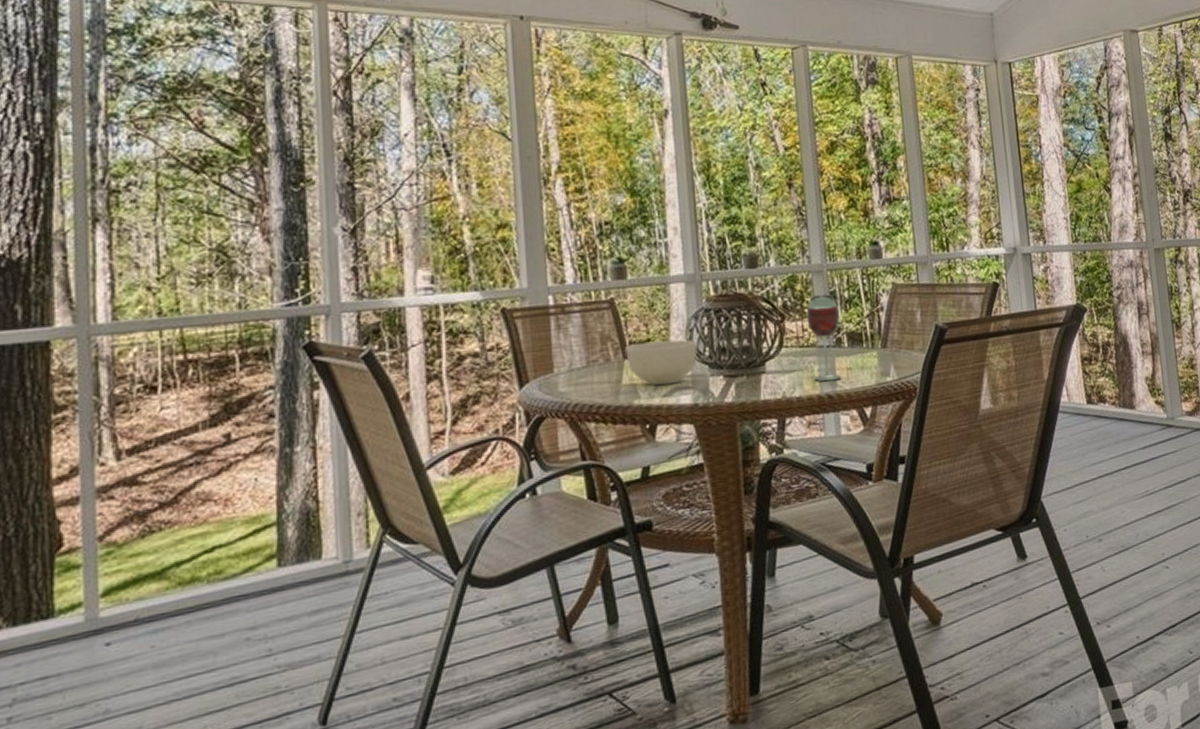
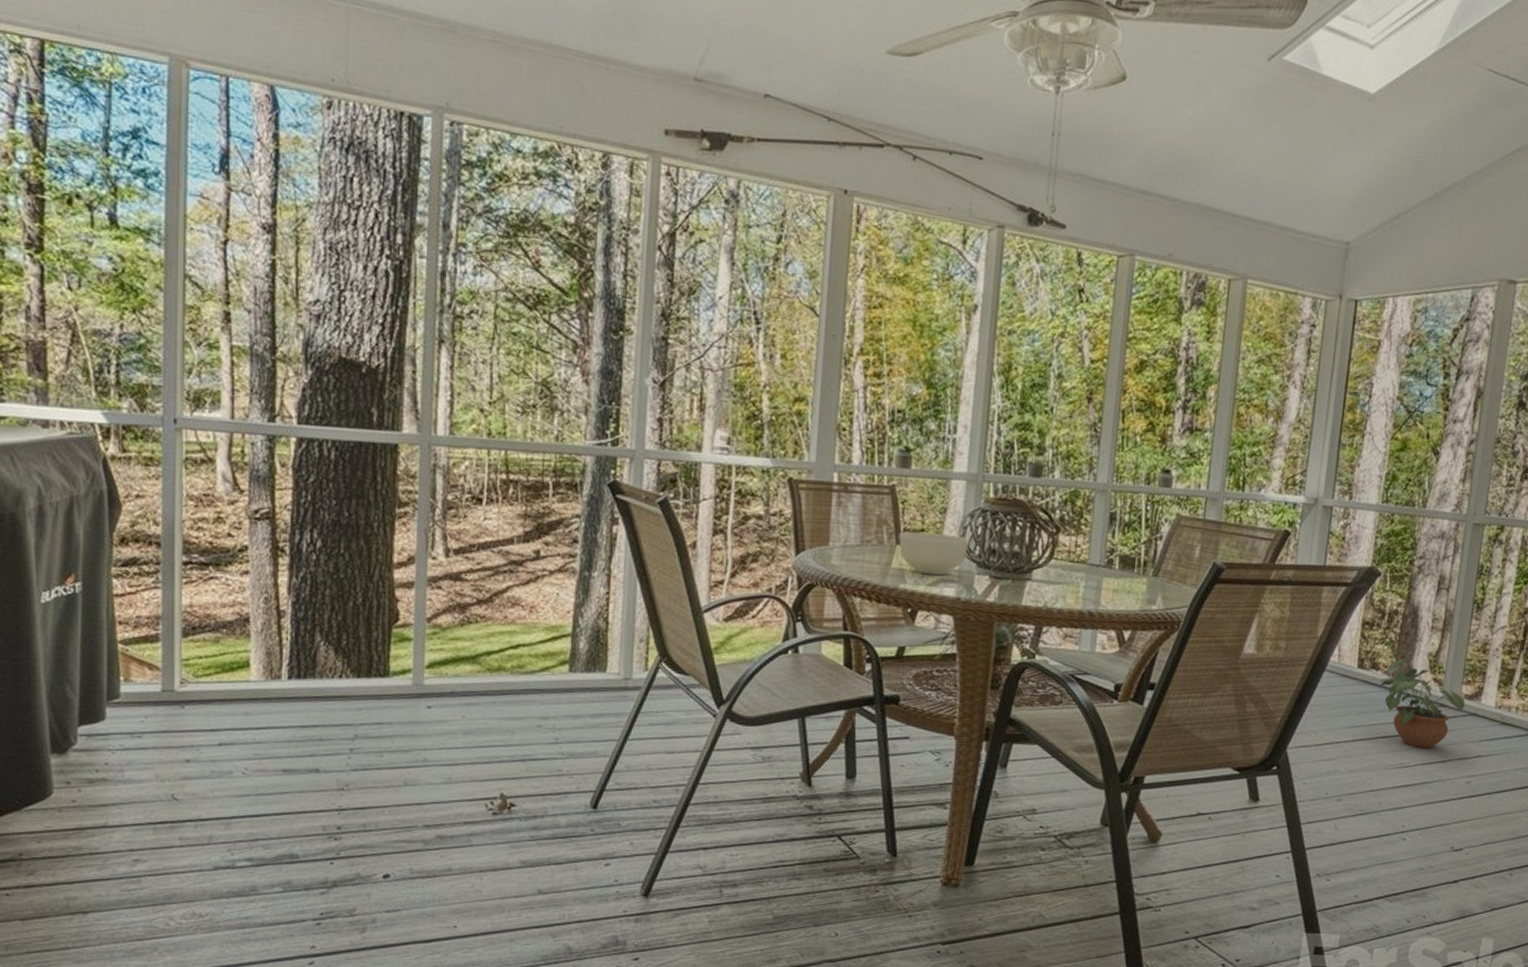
wineglass: present [806,294,841,382] -> none [1078,513,1116,600]
potted plant: none [1110,387,1188,473] -> present [1380,658,1465,749]

